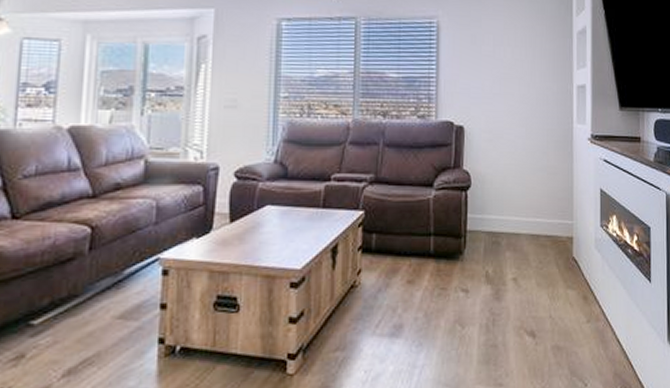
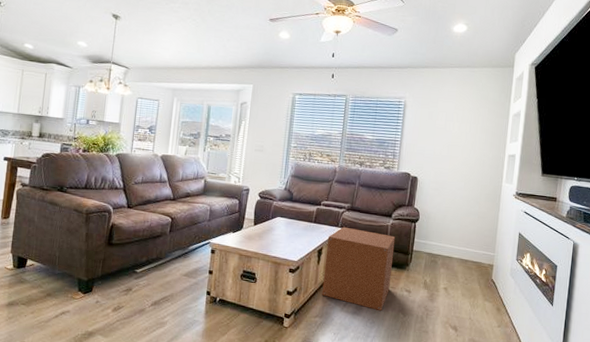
cardboard box: none [342,208,441,327] -> present [322,226,396,312]

